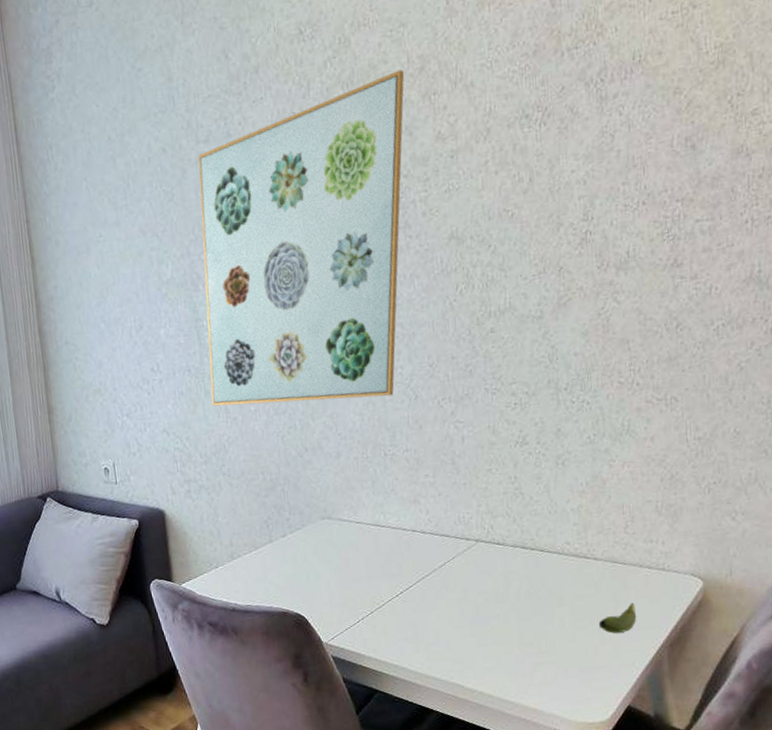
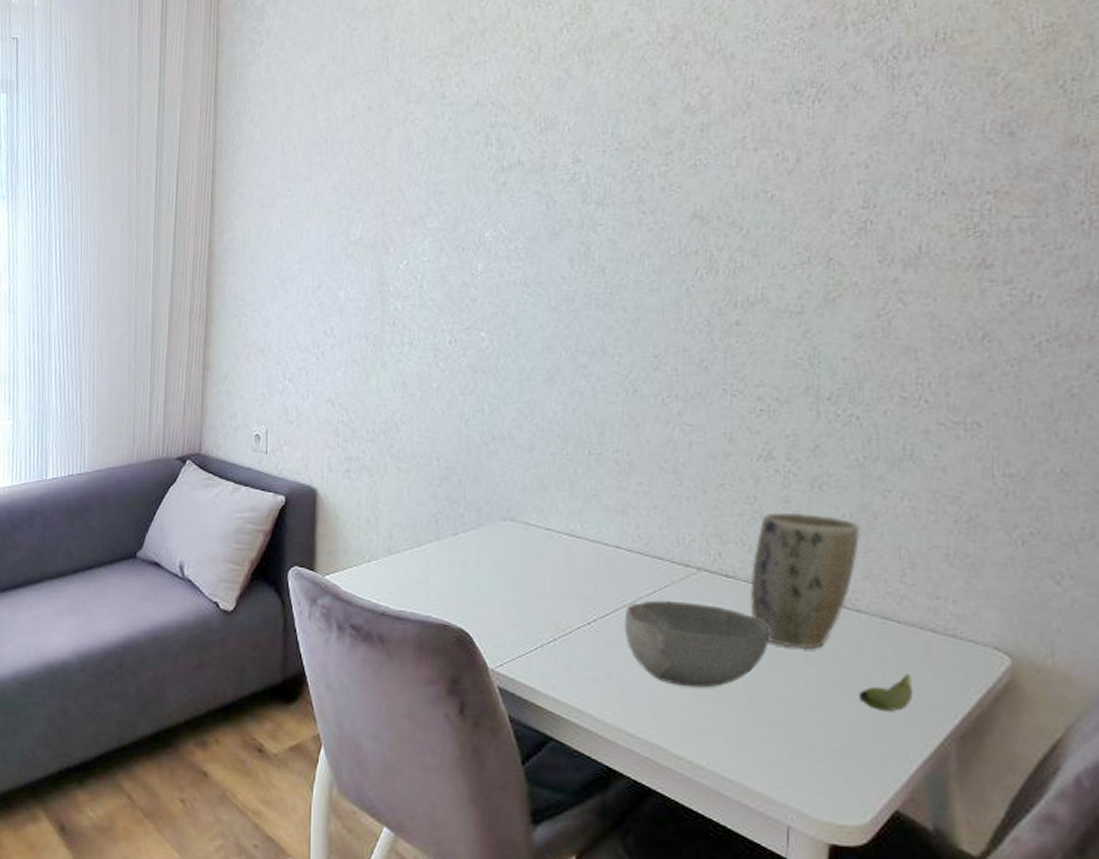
wall art: present [198,69,405,407] -> none [389,38,653,387]
bowl: none [423,568,533,636] -> present [624,600,770,688]
plant pot: none [516,486,595,594] -> present [750,512,861,649]

